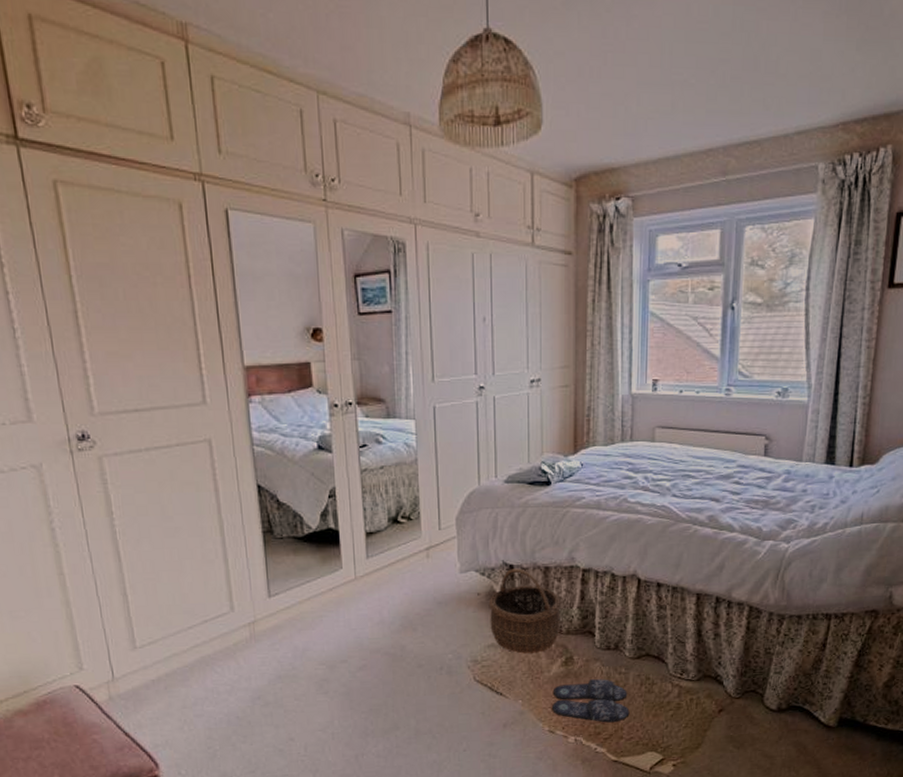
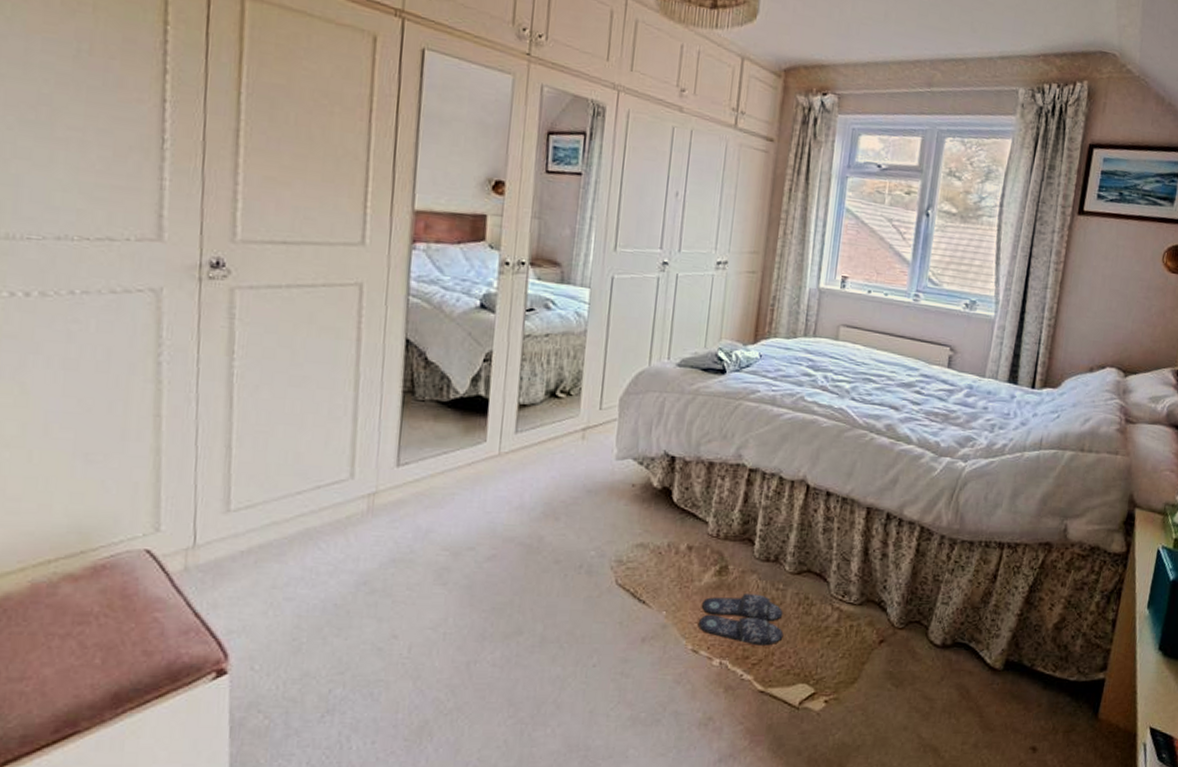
wicker basket: present [488,568,562,654] -> none [641,461,723,558]

